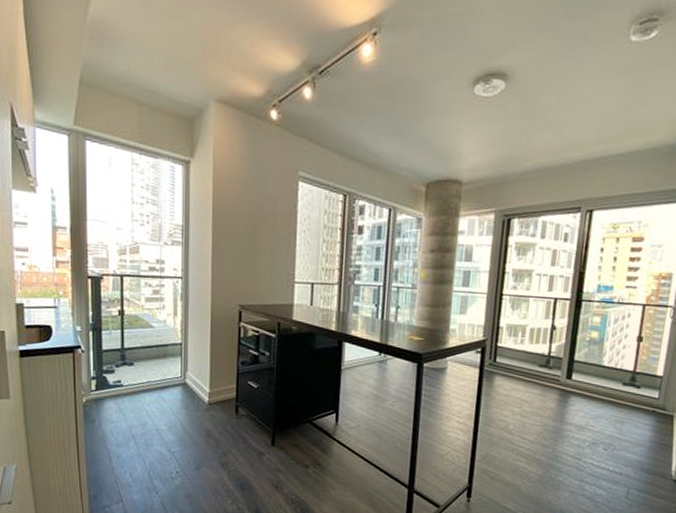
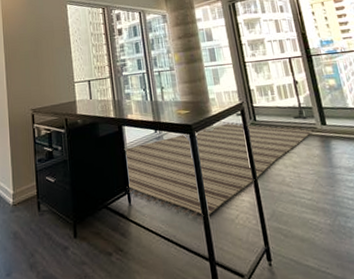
rug: none [336,356,557,451] -> present [124,121,314,221]

